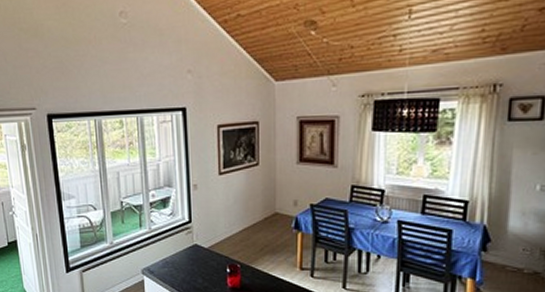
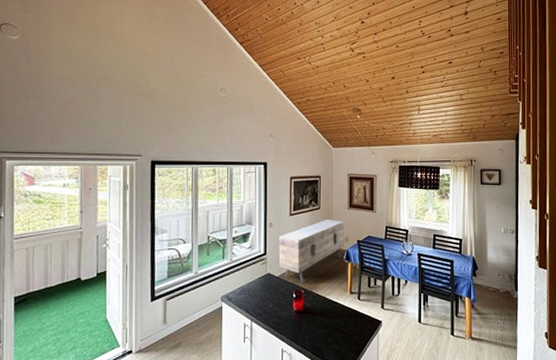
sideboard: none [206,177,293,257] -> present [278,218,345,284]

